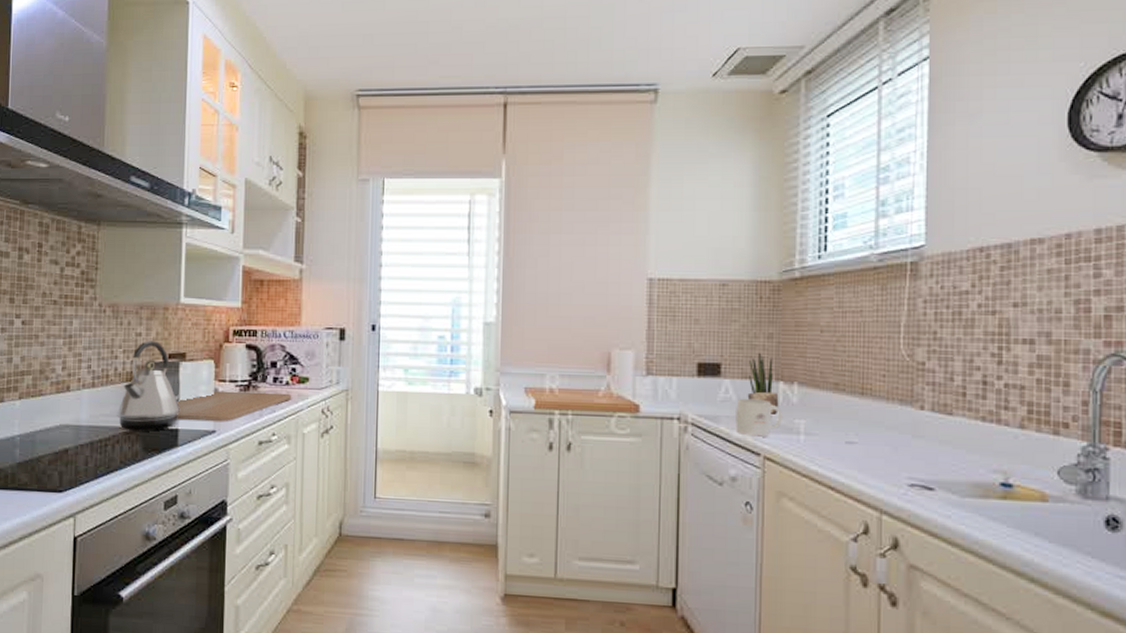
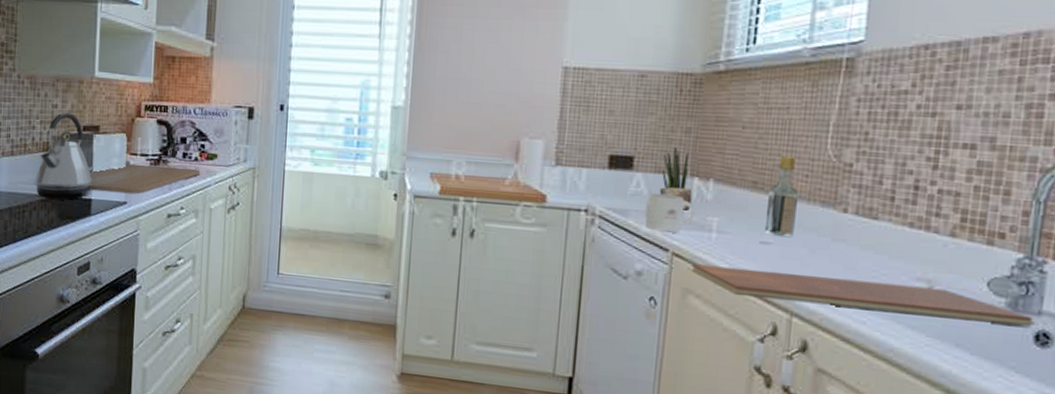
chopping board: none [783,467,1104,512] -> present [691,264,1035,327]
bottle: none [848,357,877,437] -> present [764,156,798,238]

